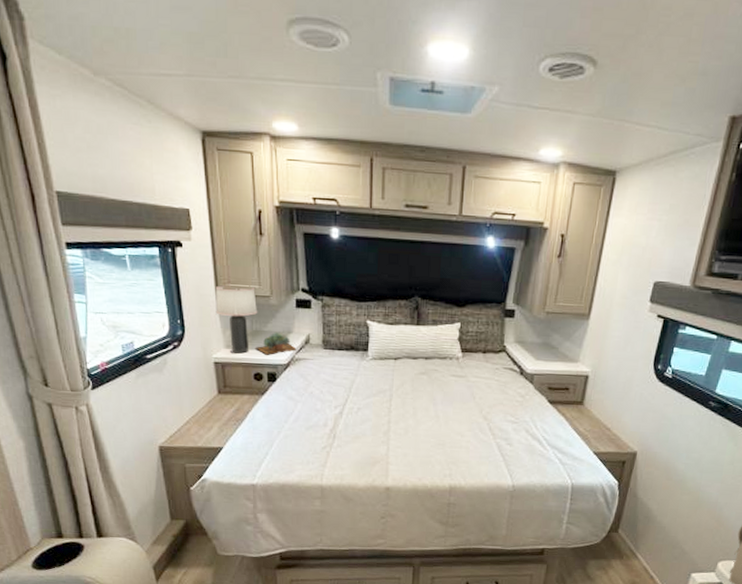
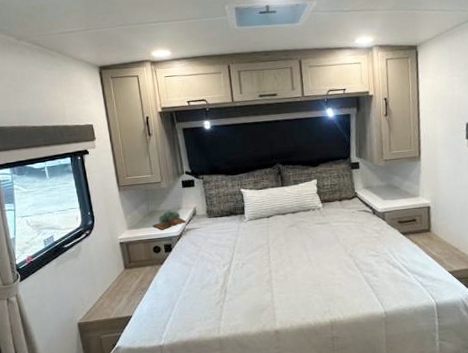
table lamp: present [215,285,258,354] -> none [116,176,152,233]

